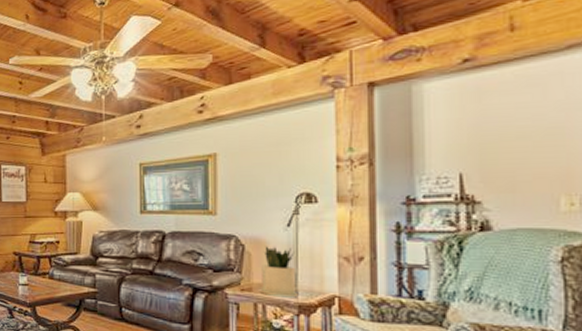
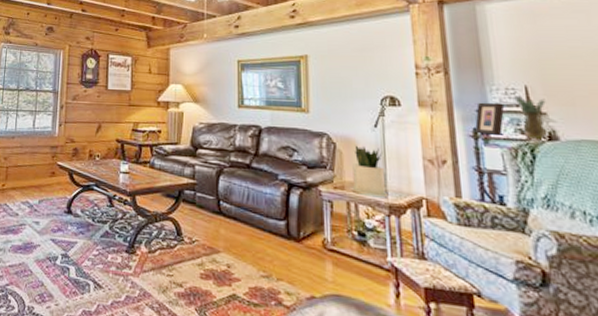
picture frame: none [399,193,434,230] -> present [475,102,505,137]
vase: none [446,185,481,231] -> present [514,96,546,140]

